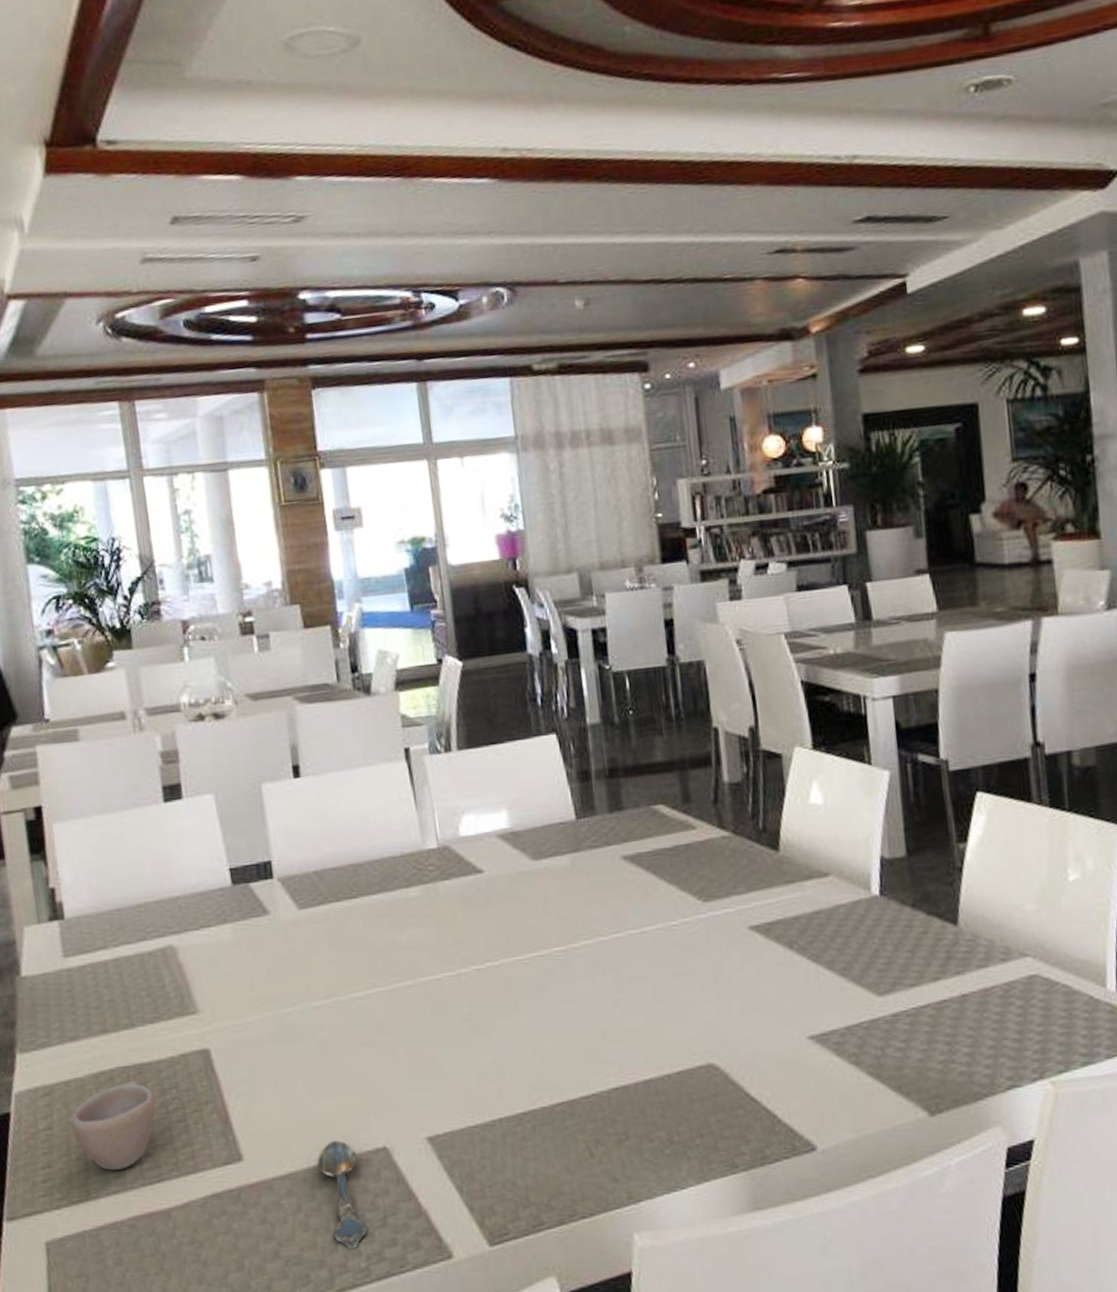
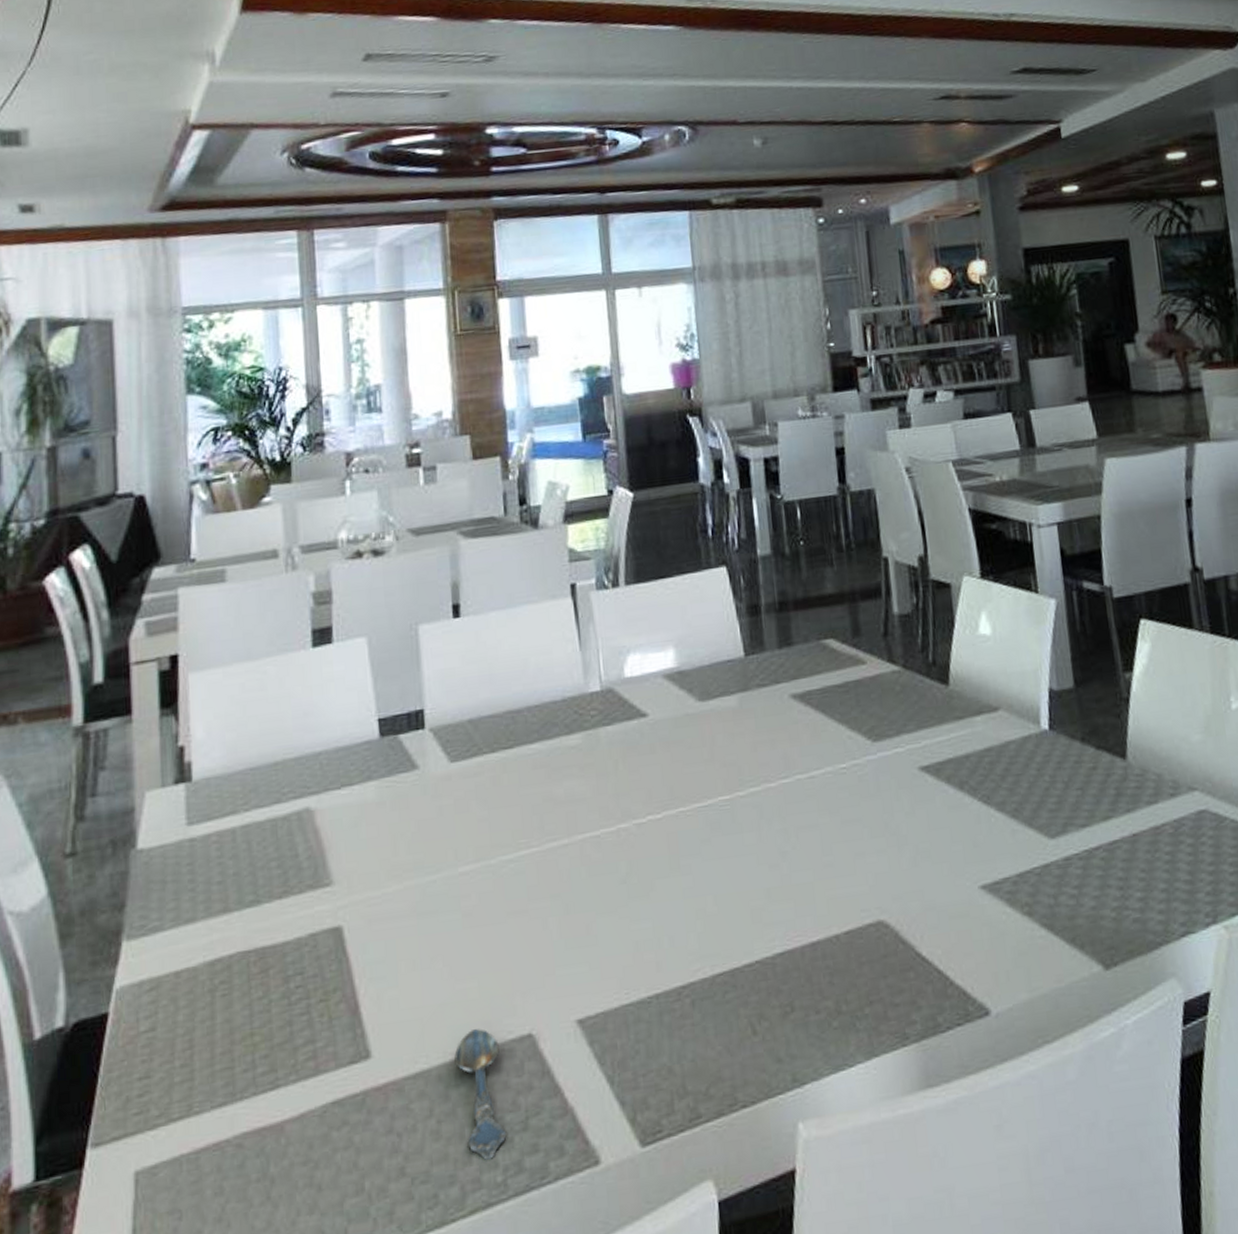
cup: present [70,1080,156,1171] -> none [177,967,277,1078]

